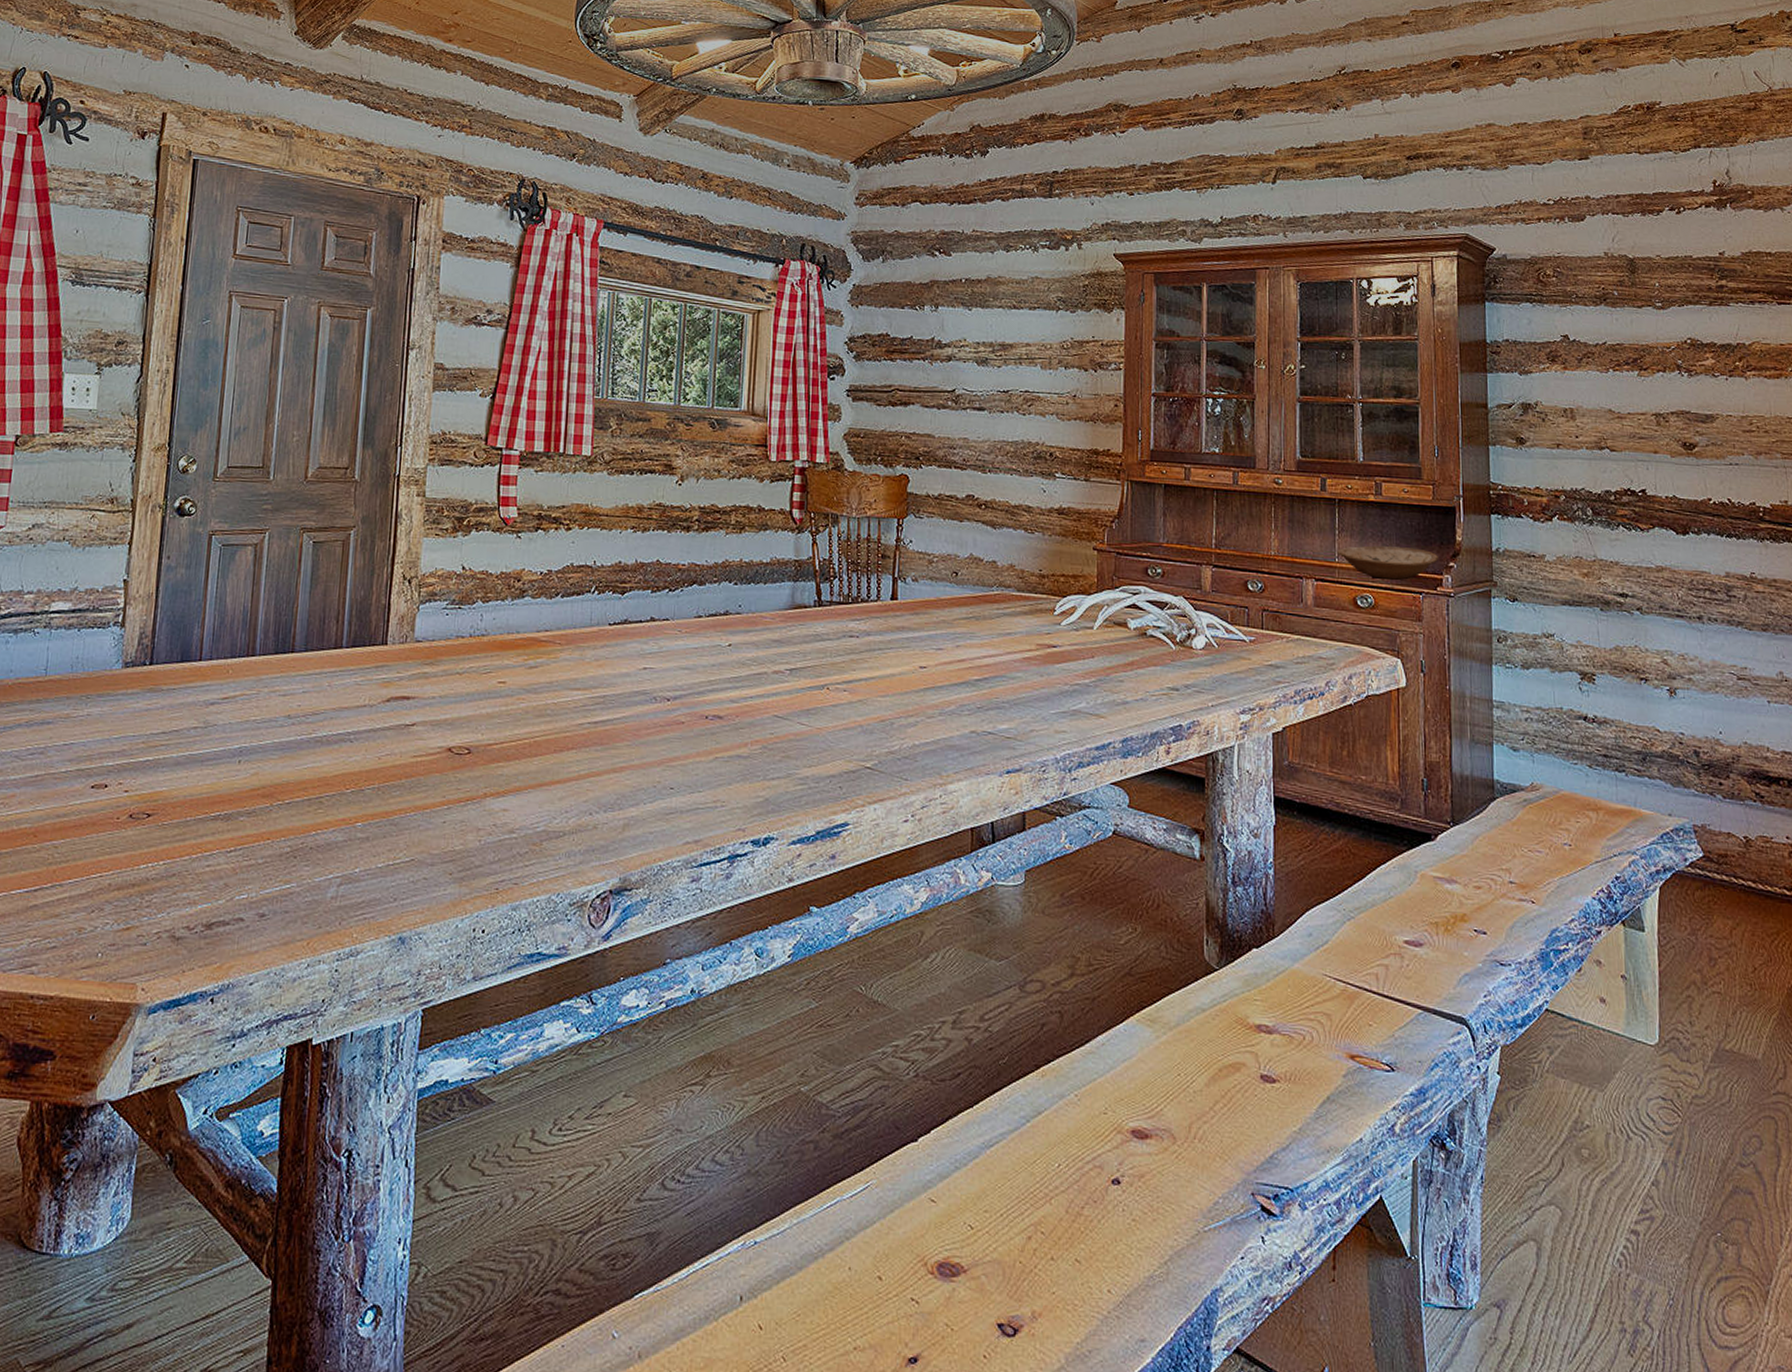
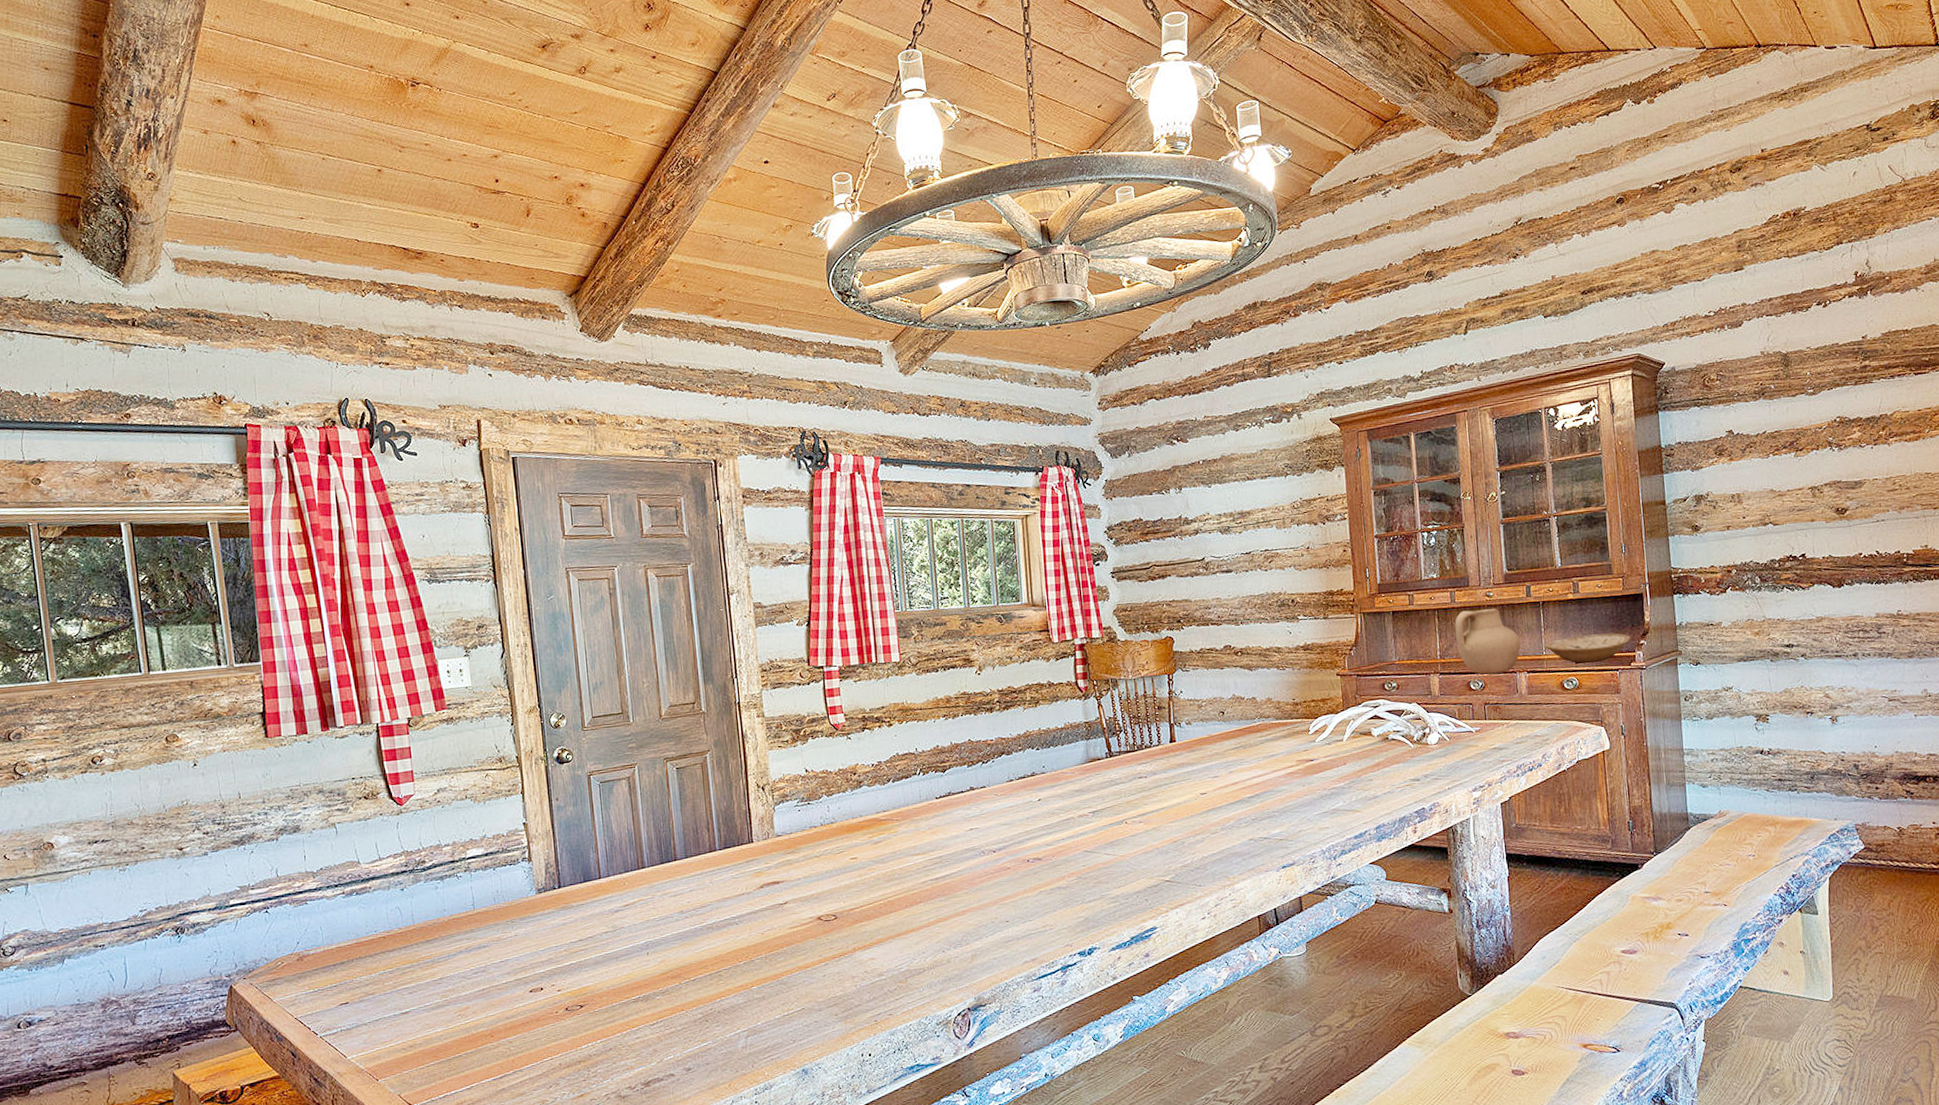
ceramic pitcher: none [1235,495,1310,576] -> present [1455,609,1521,675]

